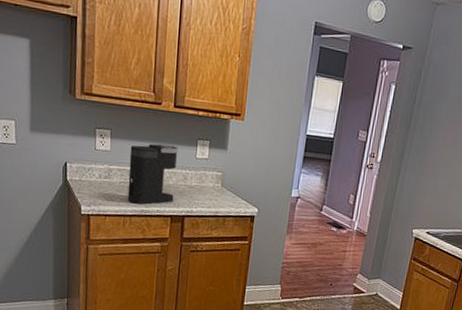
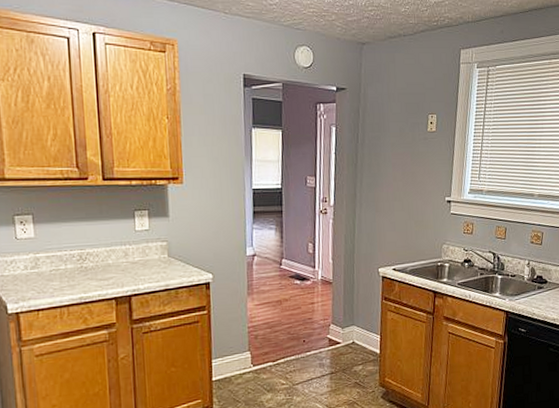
coffee maker: present [127,144,178,205] -> none [58,221,116,292]

